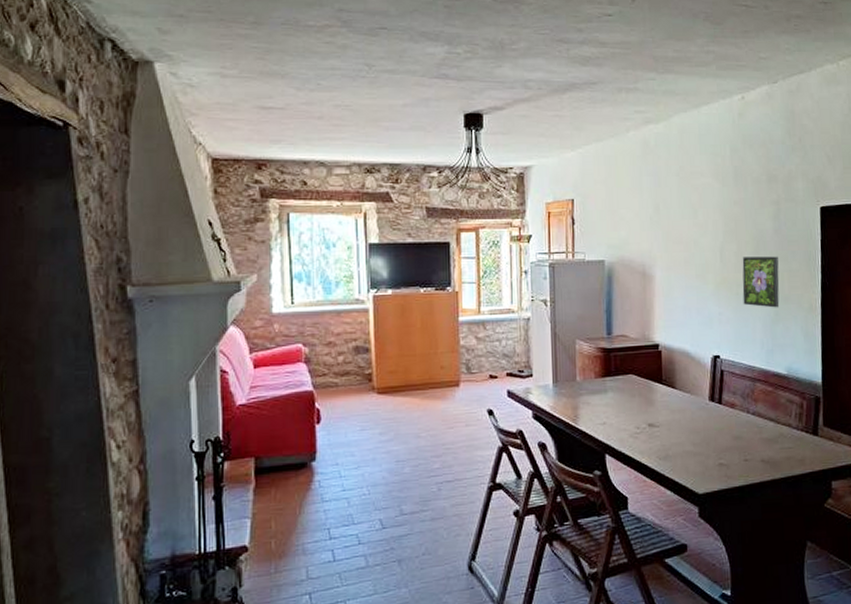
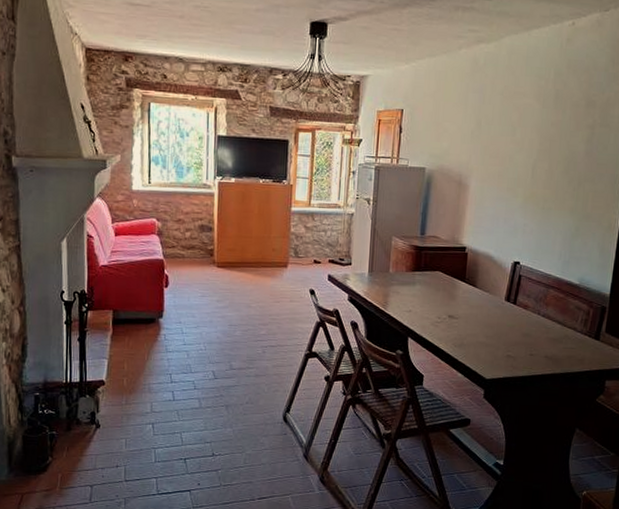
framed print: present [742,256,780,308] -> none [547,175,586,224]

